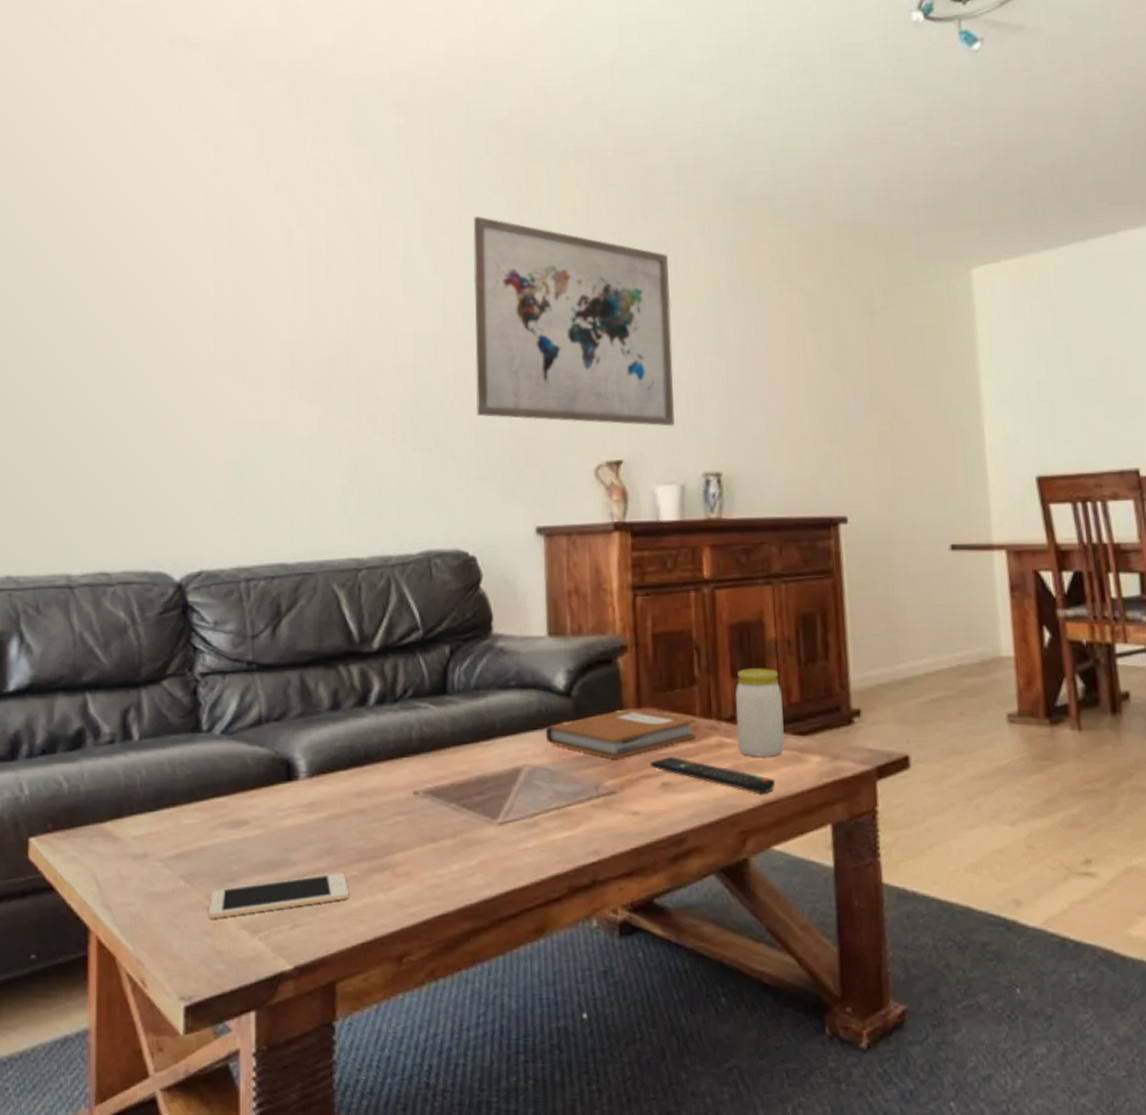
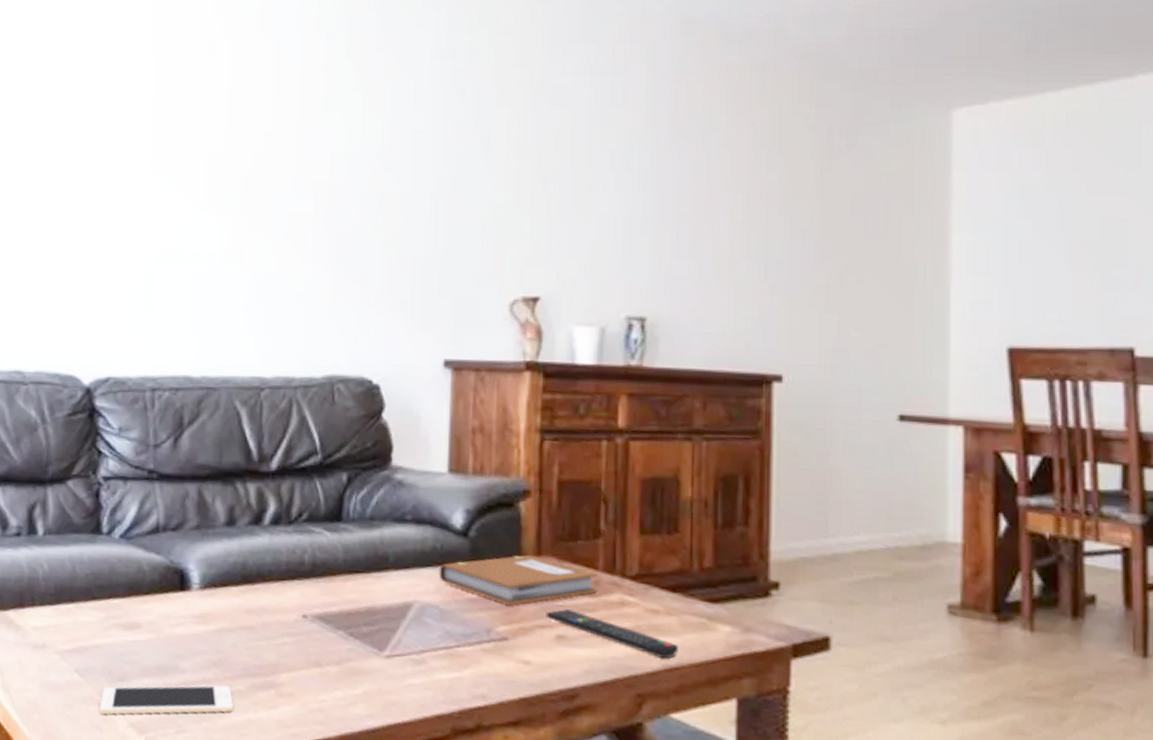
wall art: present [473,216,675,427] -> none [389,31,605,265]
jar: present [735,668,786,758] -> none [641,526,694,622]

